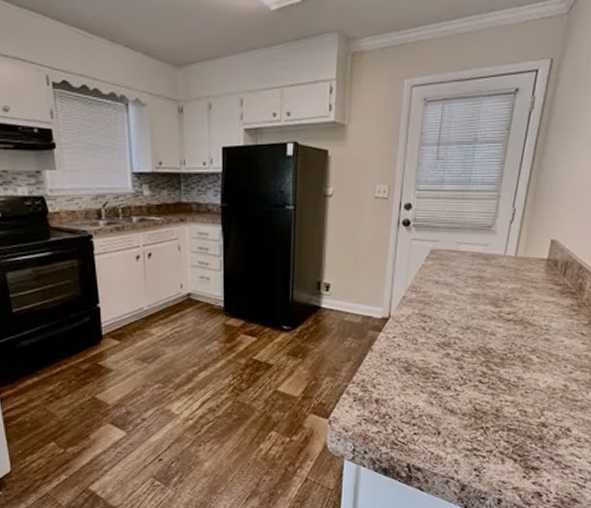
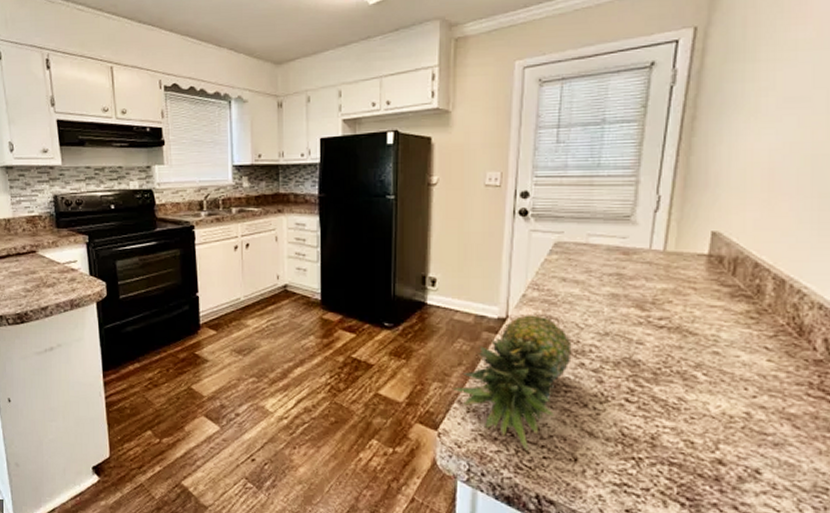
fruit: none [341,314,441,430] -> present [452,315,572,452]

